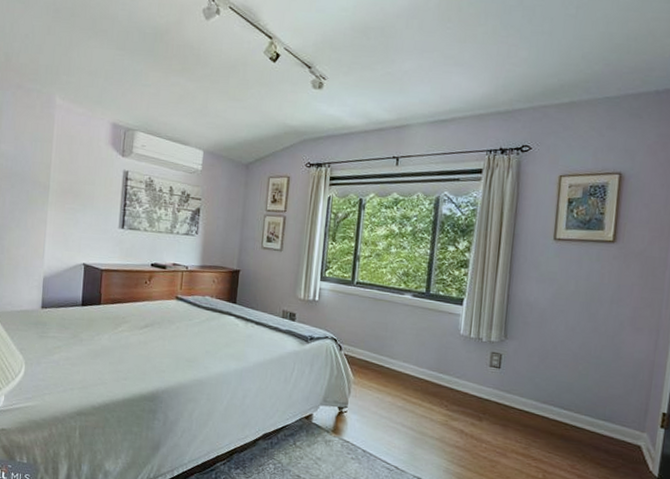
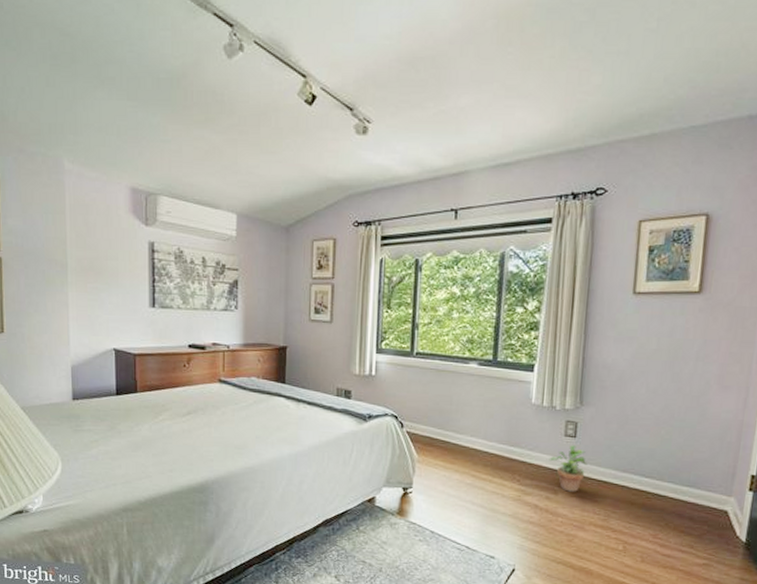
potted plant: none [475,374,510,420] -> present [549,444,587,492]

